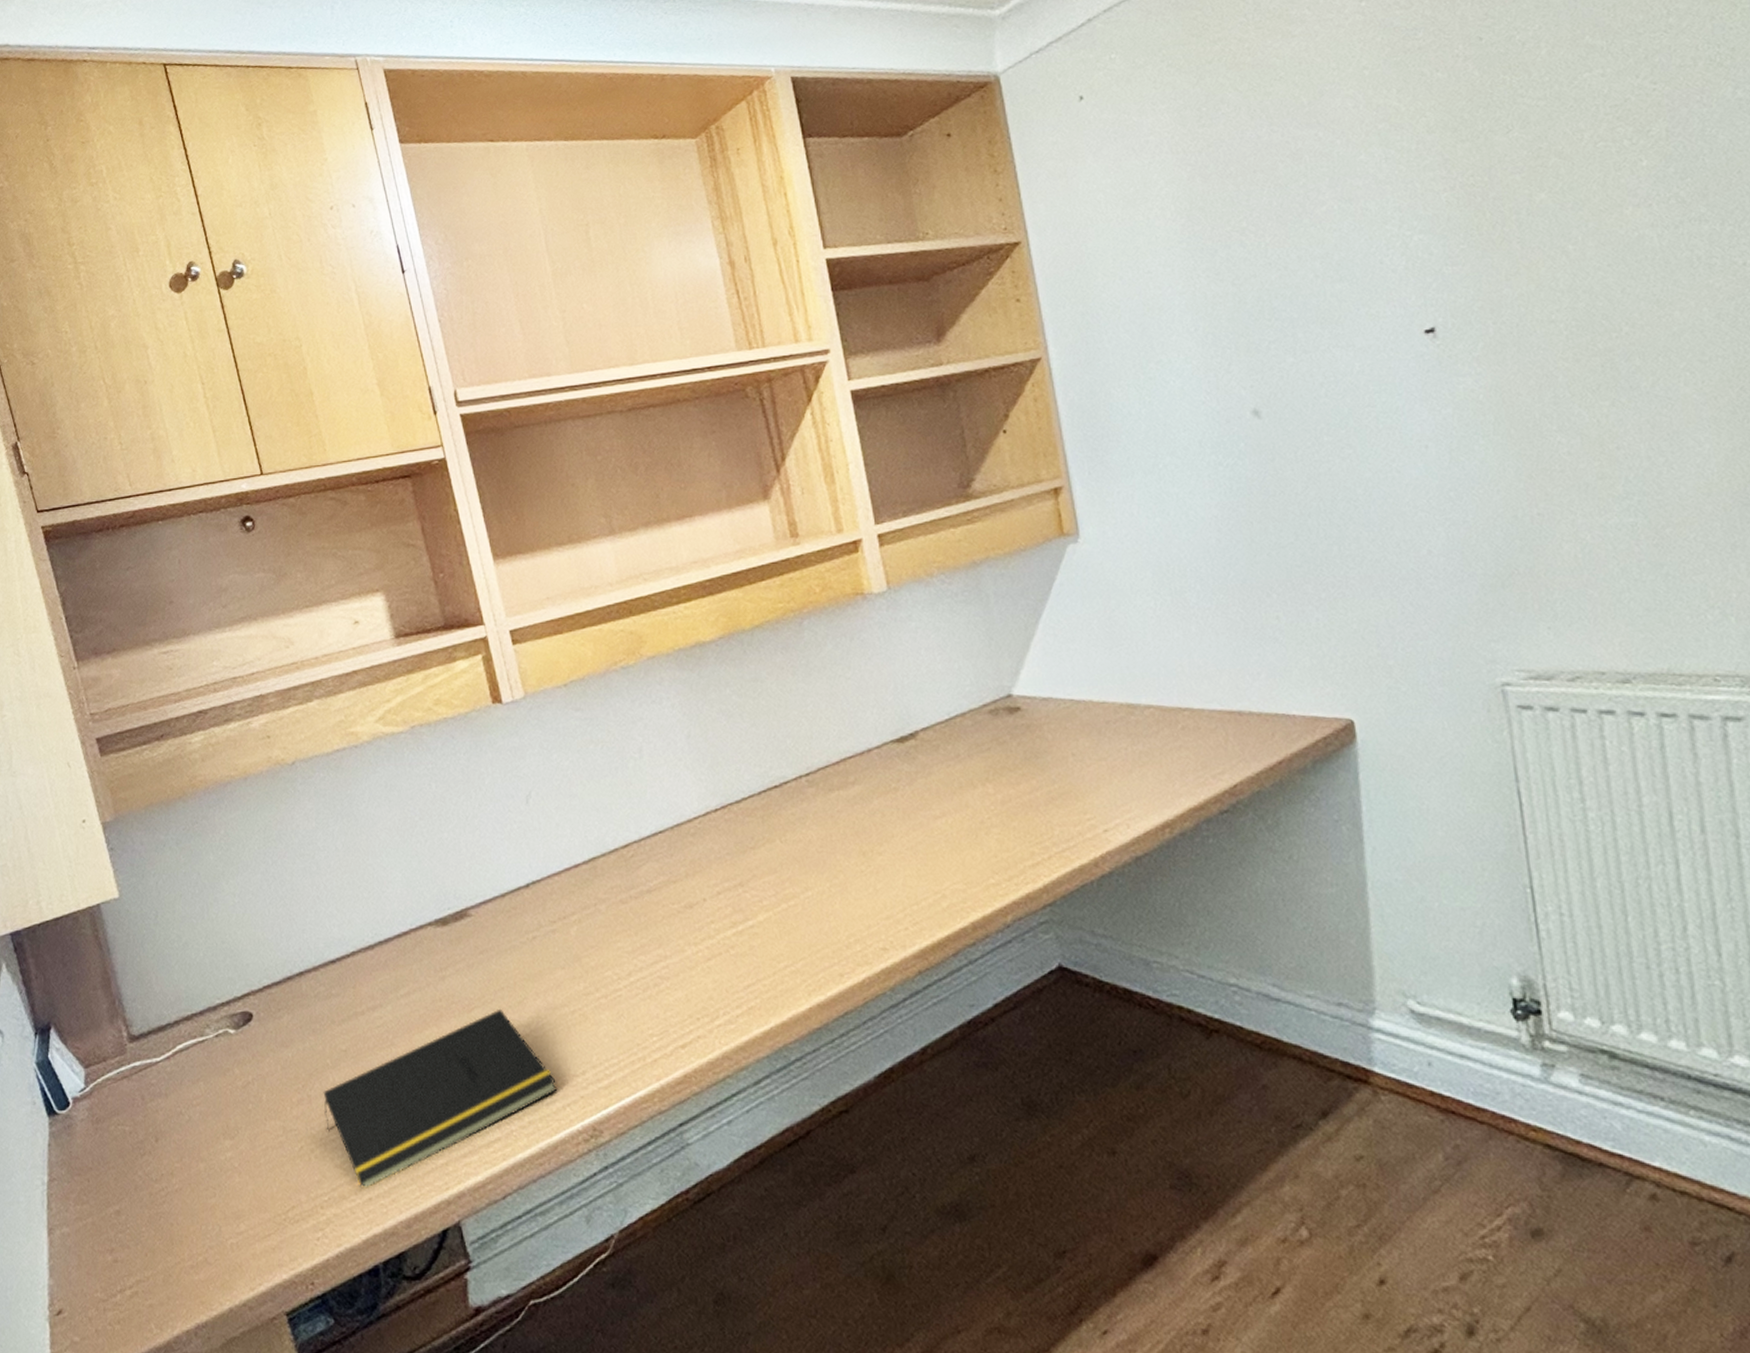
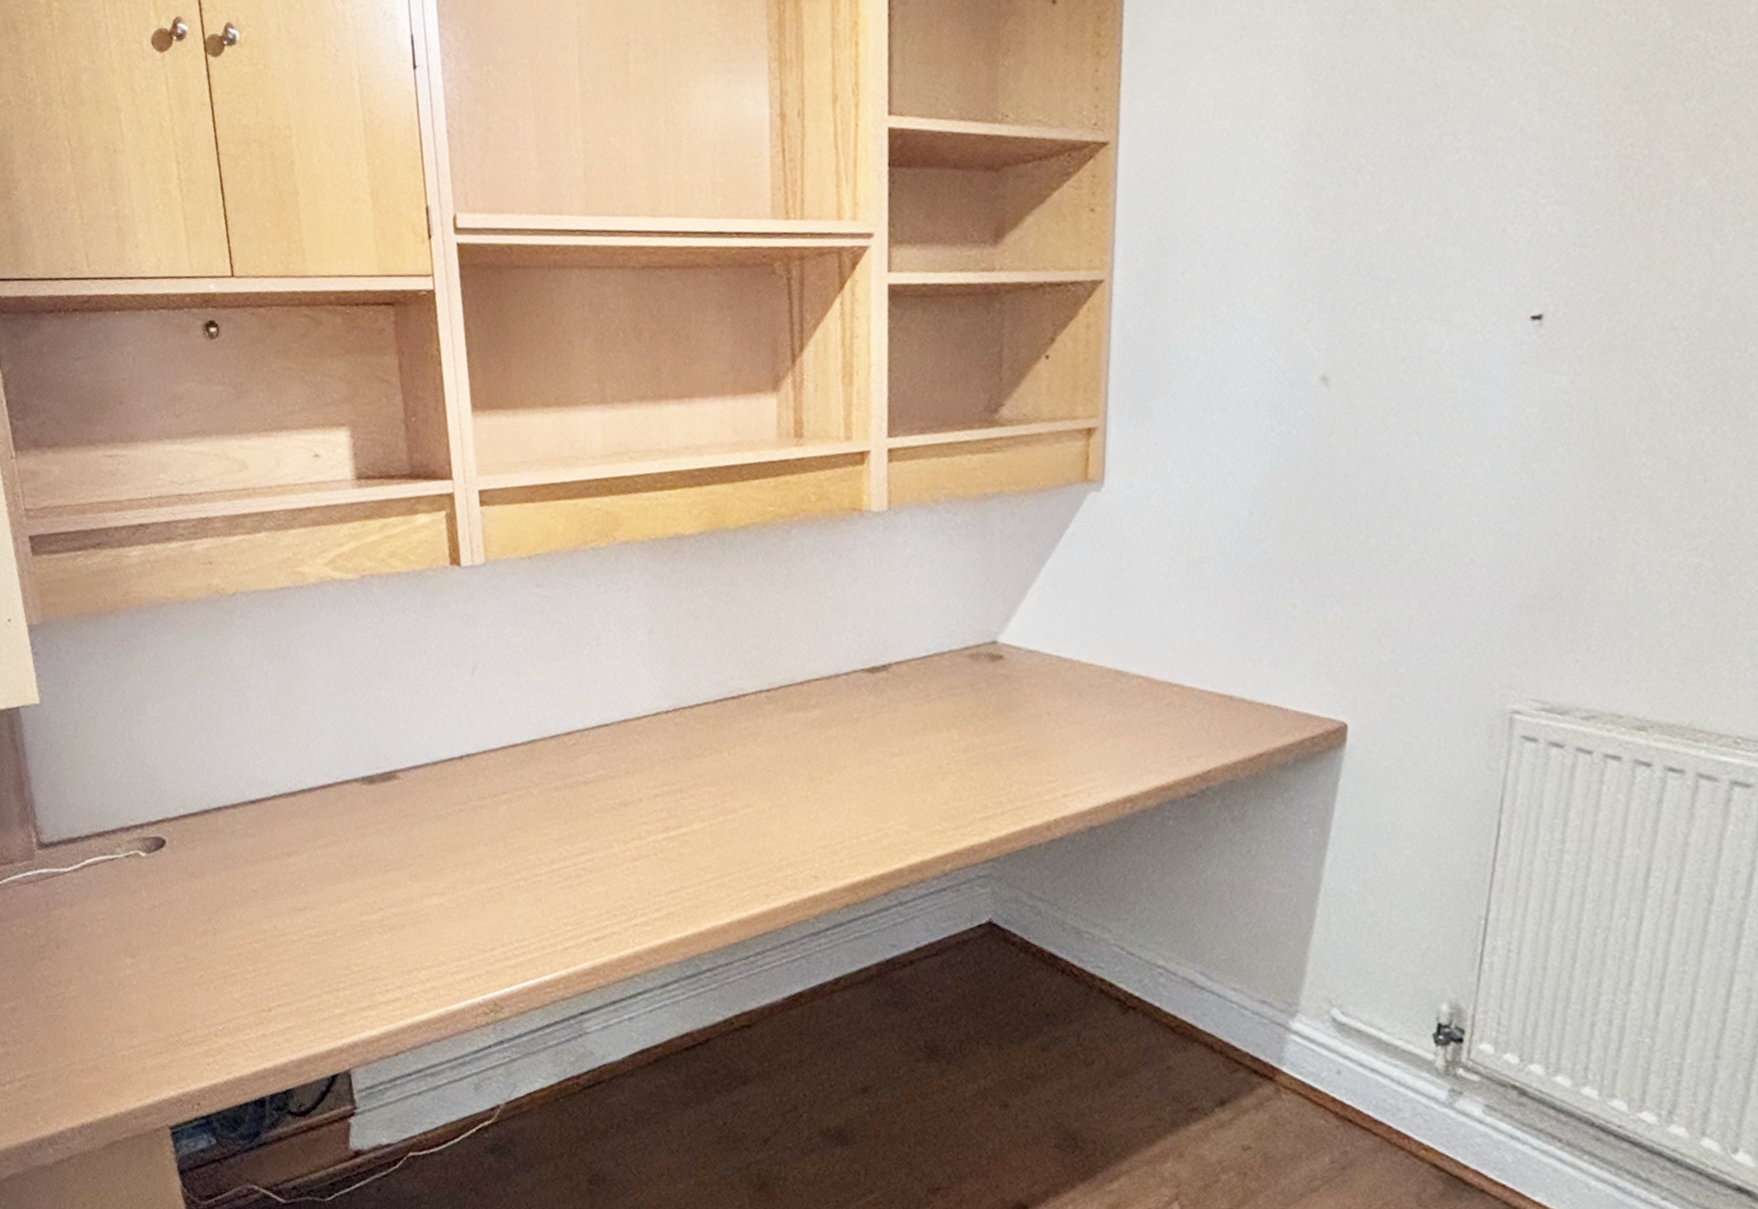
notepad: present [323,1008,558,1187] -> none [228,874,464,1024]

